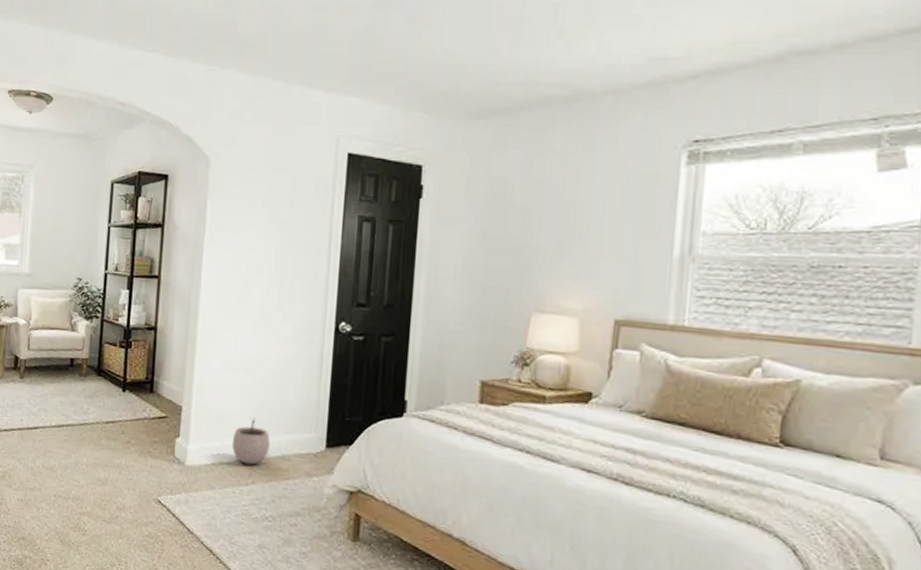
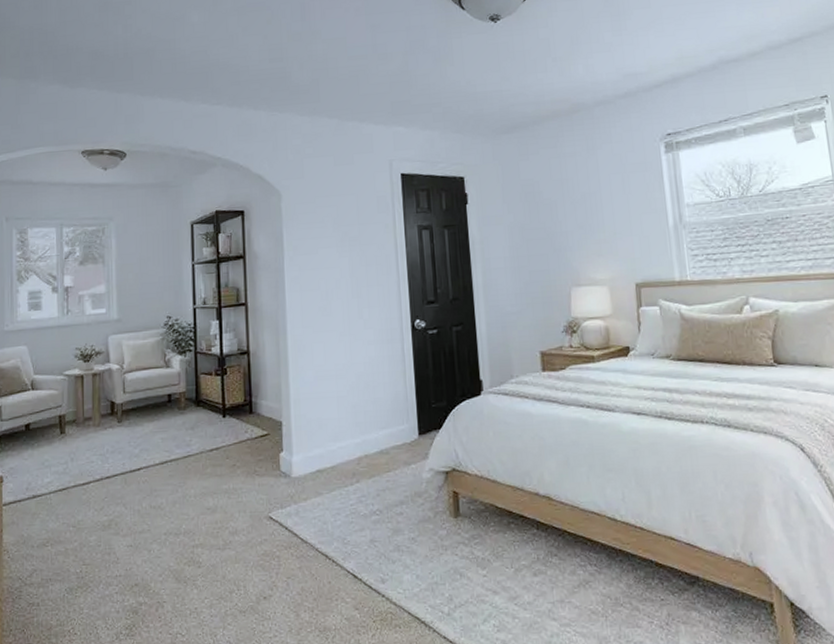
plant pot: present [231,417,270,465] -> none [333,420,369,465]

